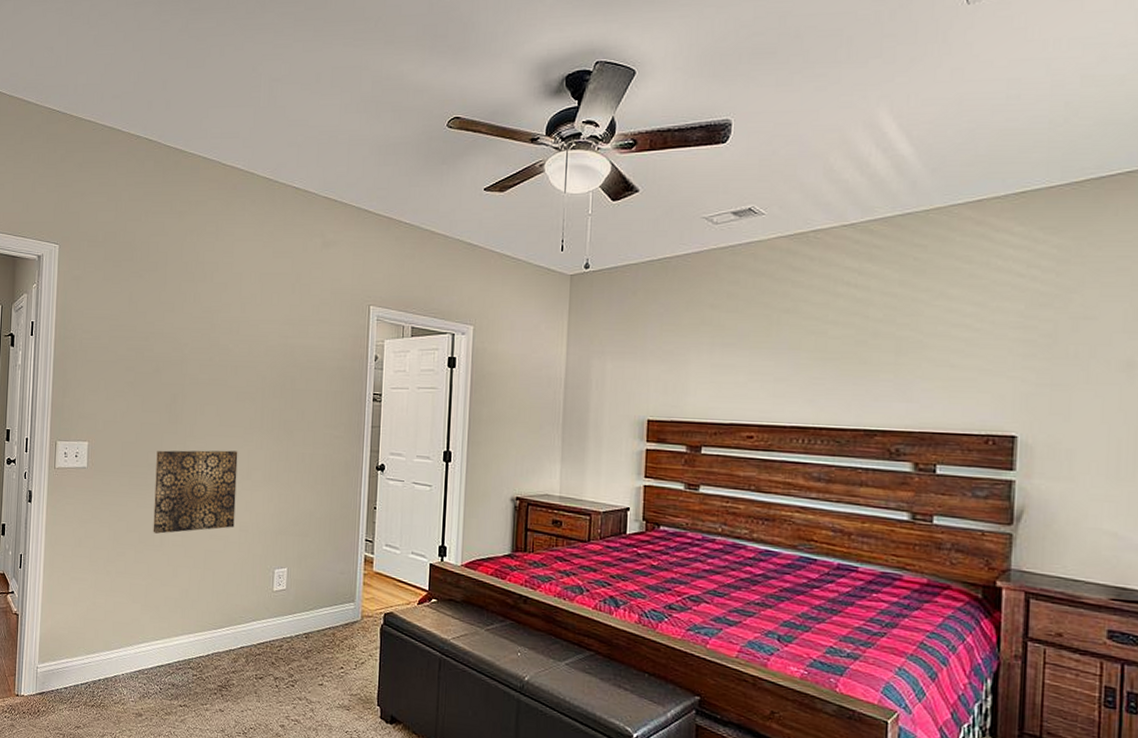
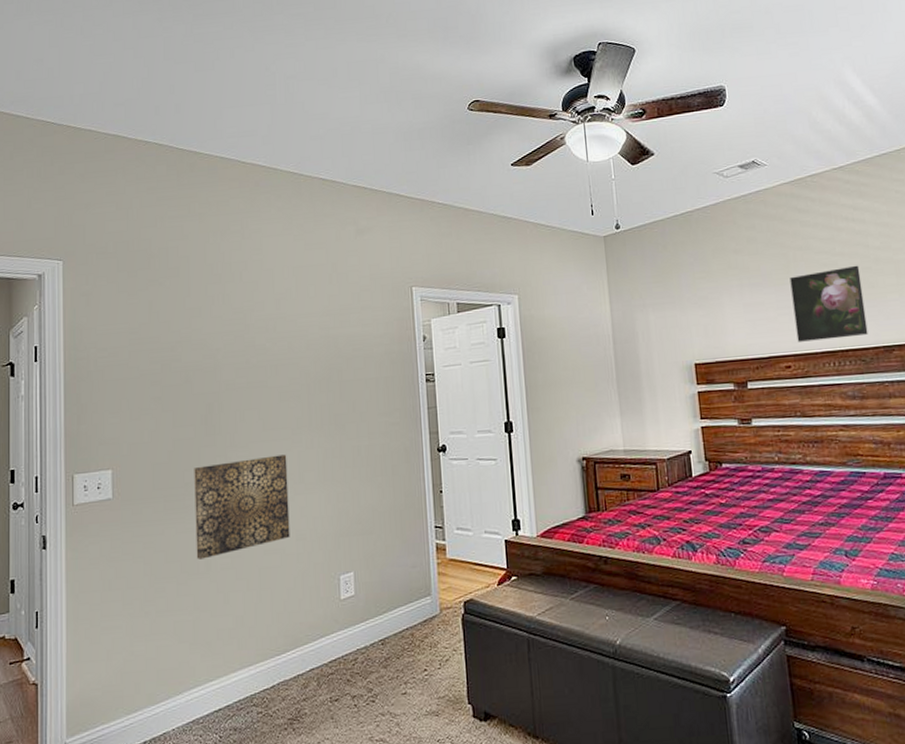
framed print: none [765,337,853,415] -> present [790,265,868,342]

